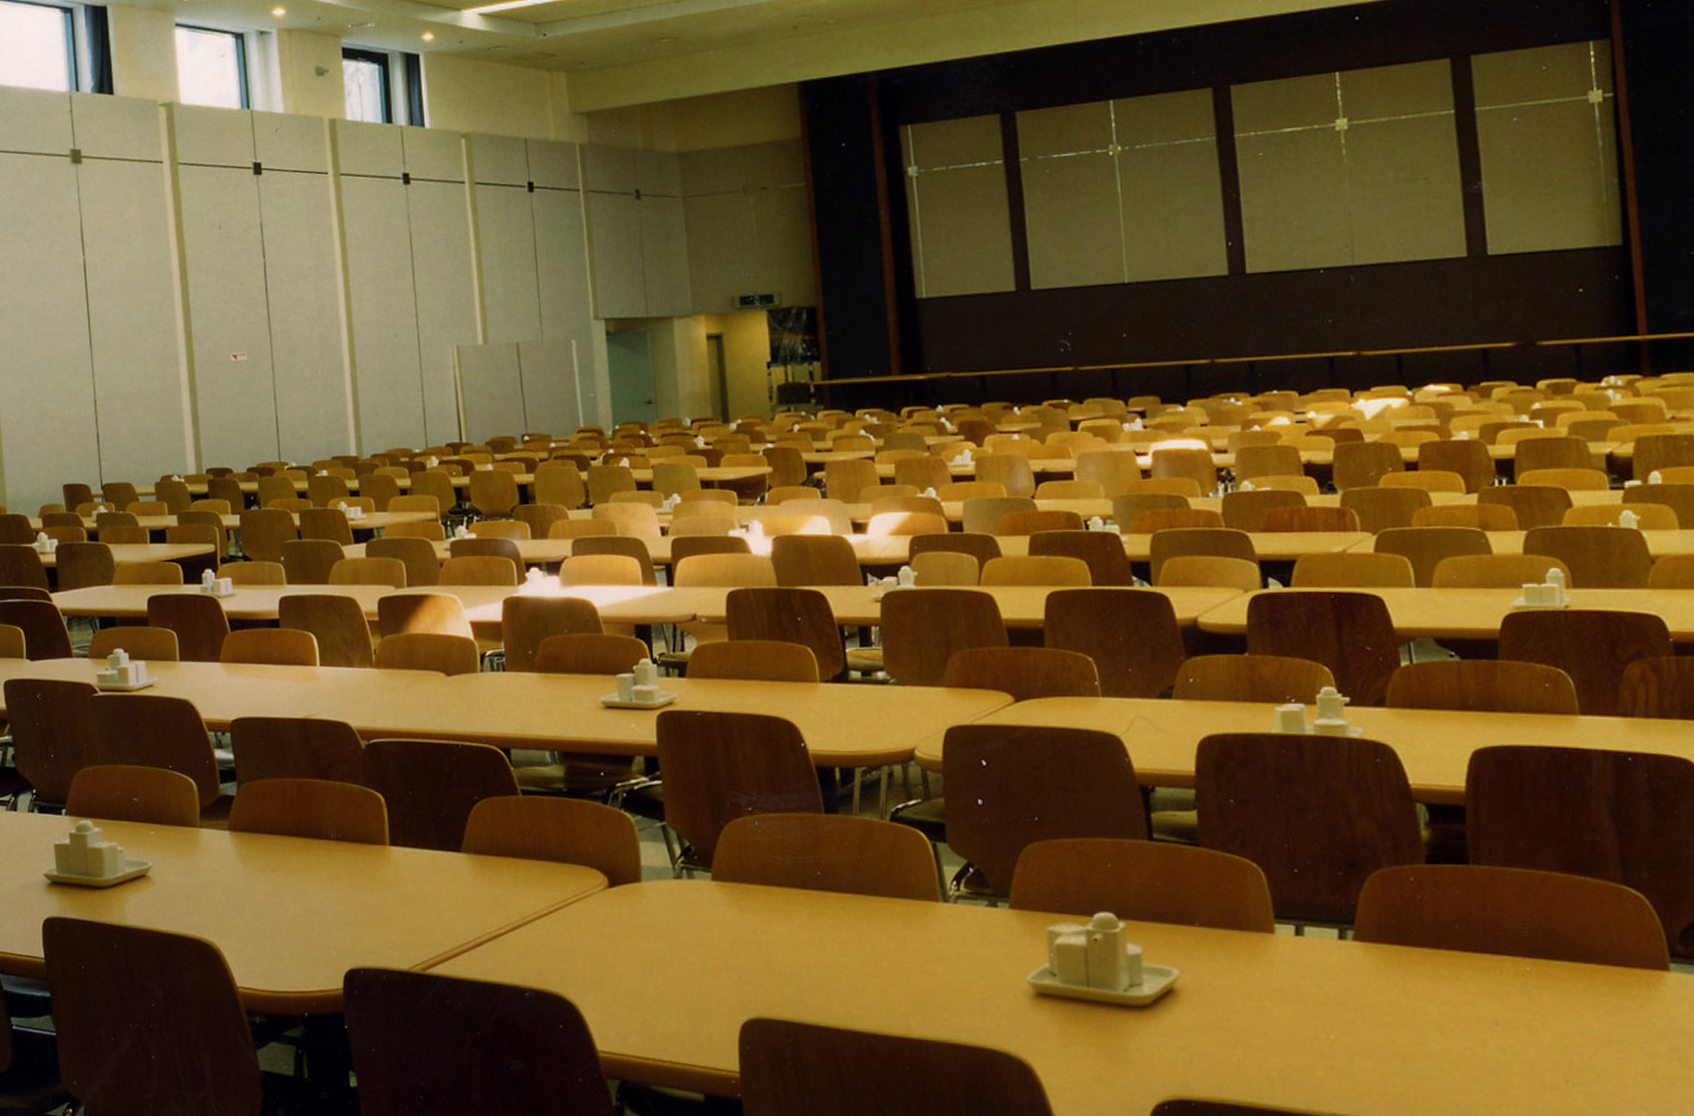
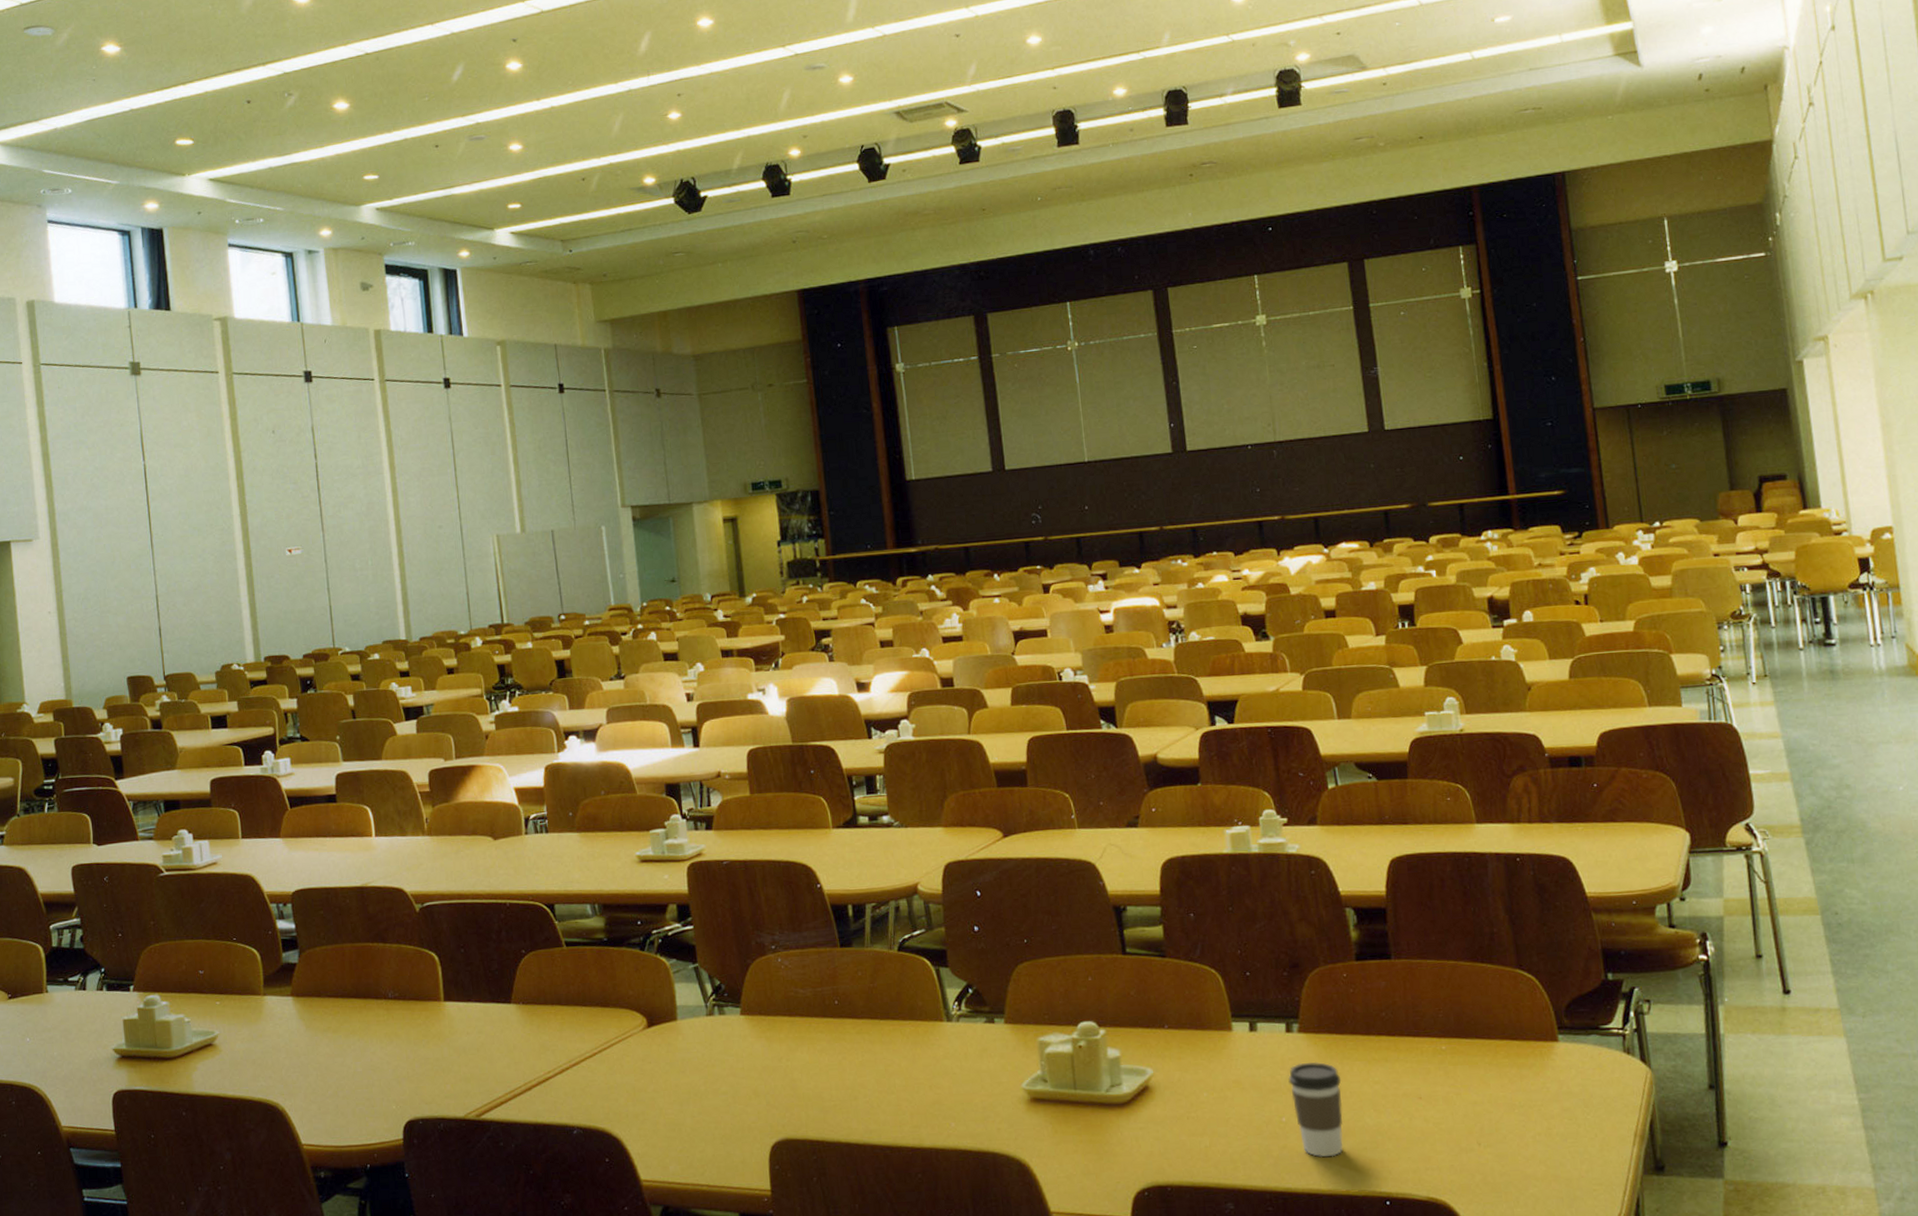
coffee cup: none [1339,974,1403,1083] -> present [1288,1061,1343,1158]

